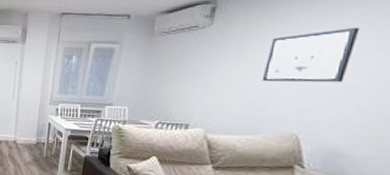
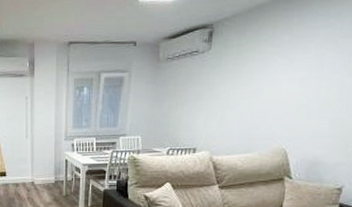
wall art: present [261,27,361,83] -> none [254,46,329,102]

